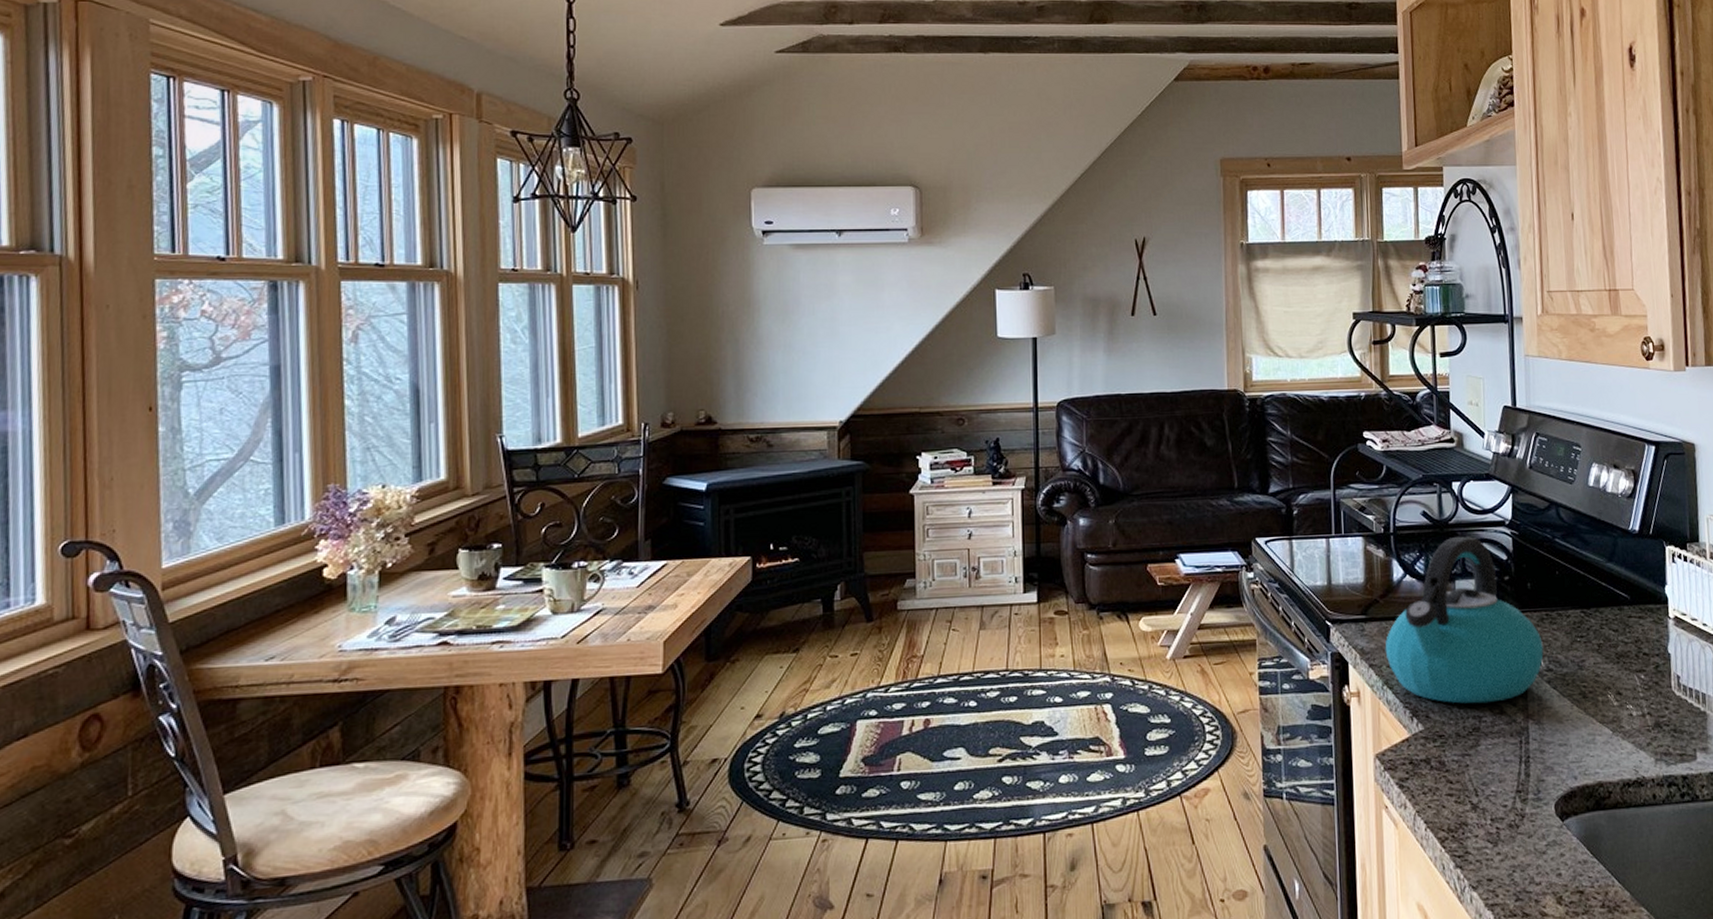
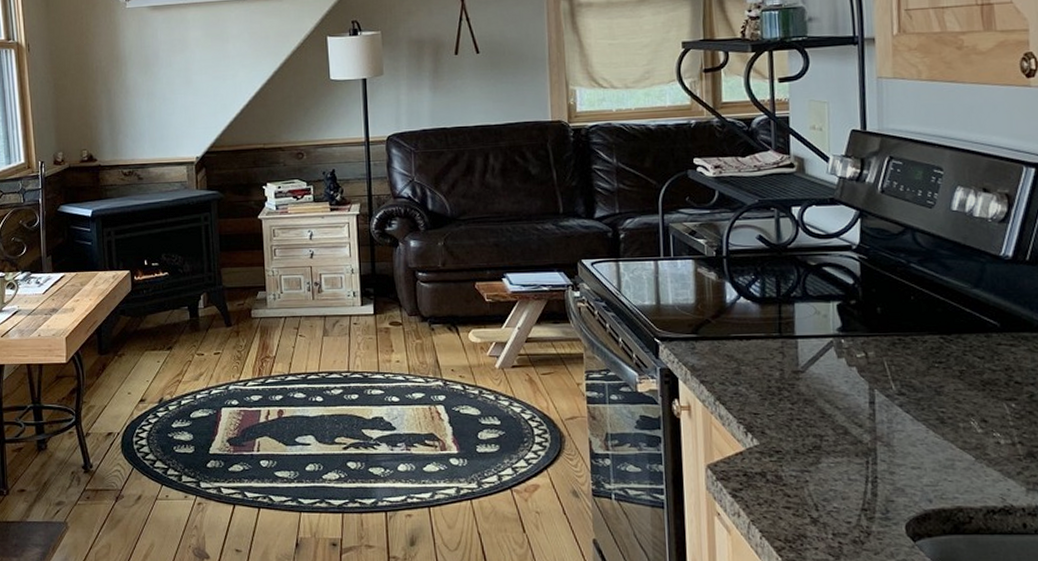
kettle: present [1385,536,1544,704] -> none [717,260,895,423]

